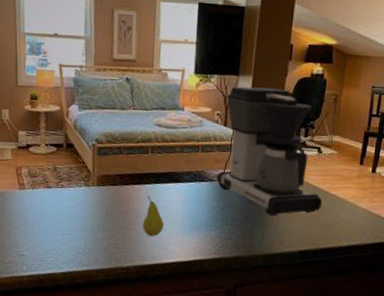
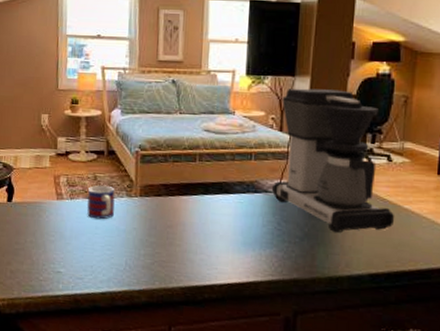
mug: none [47,176,74,207] -> present [86,185,115,220]
fruit: present [143,195,165,237] -> none [190,208,214,255]

